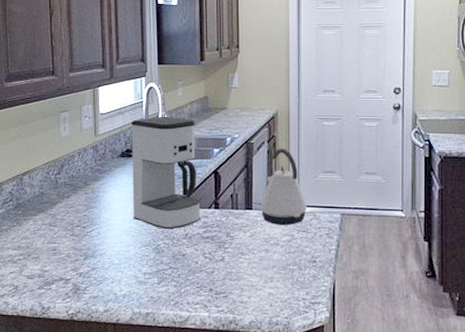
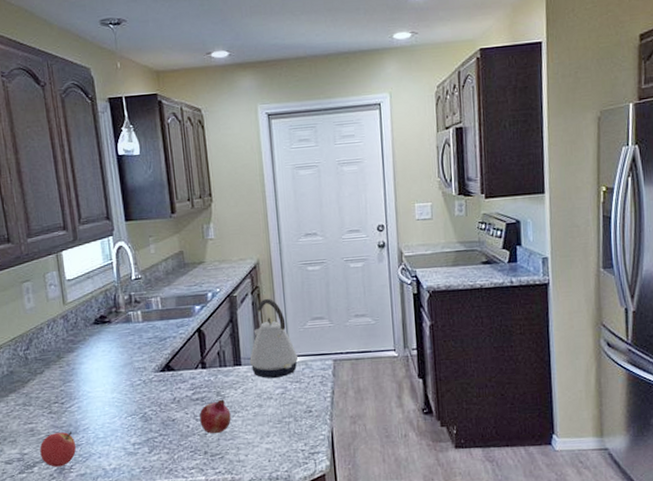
fruit: none [59,254,92,287] -> present [40,432,77,467]
coffee maker: present [131,116,201,230] -> none [102,276,188,396]
fruit: none [209,240,238,273] -> present [200,399,231,434]

